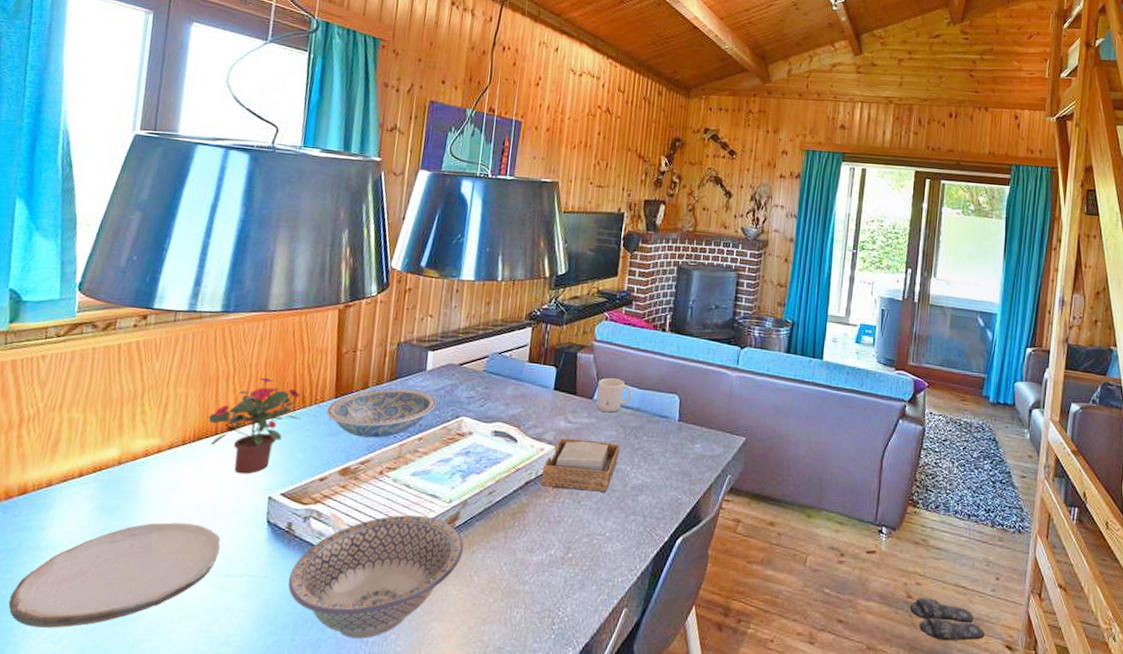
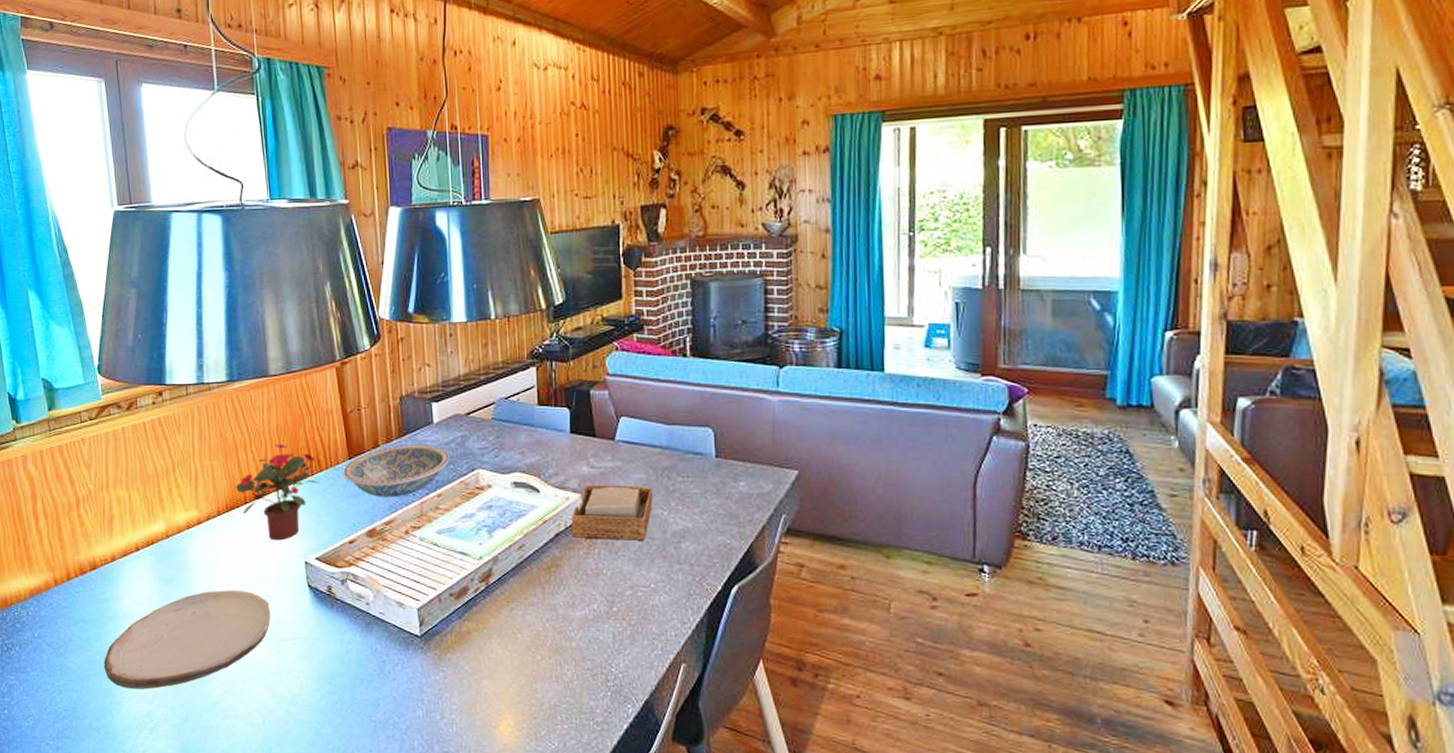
bowl: present [287,515,464,639] -> none [338,573,502,697]
mug: present [596,378,632,413] -> none [618,415,658,454]
slippers: present [910,598,984,641] -> none [1030,646,1133,696]

